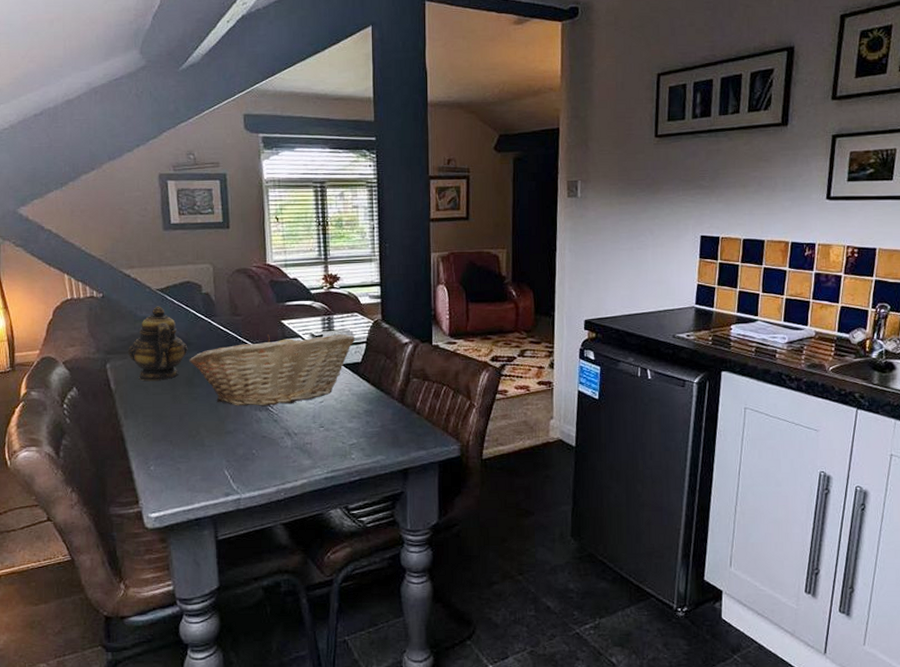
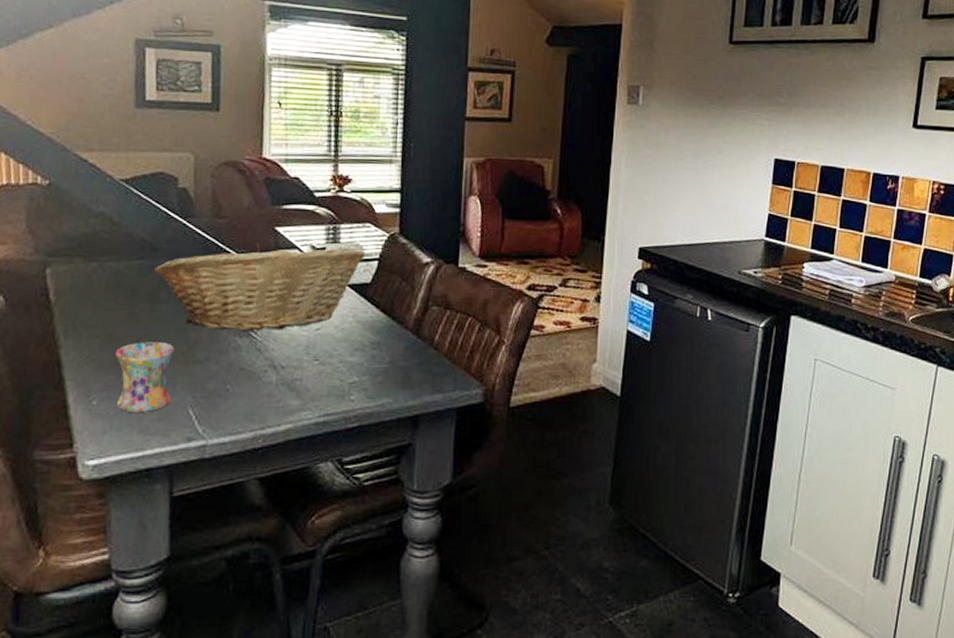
teapot: present [128,306,188,382] -> none [76,200,155,294]
mug: none [165,418,210,474] -> present [115,342,175,412]

